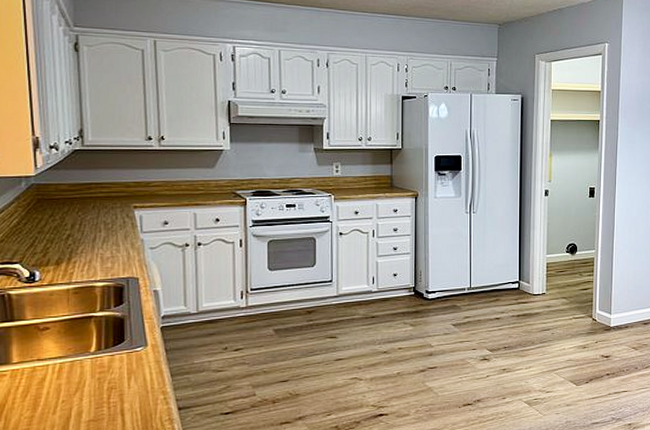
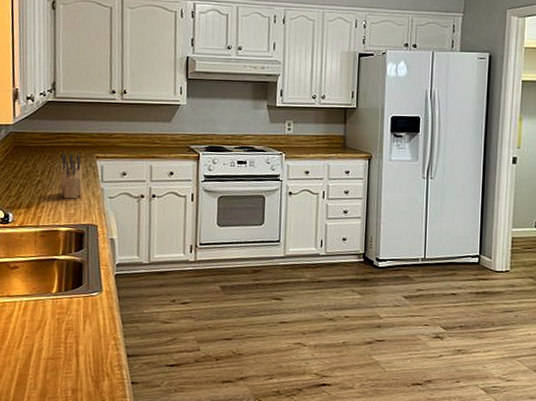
knife block: none [94,204,119,252] -> present [60,153,83,199]

